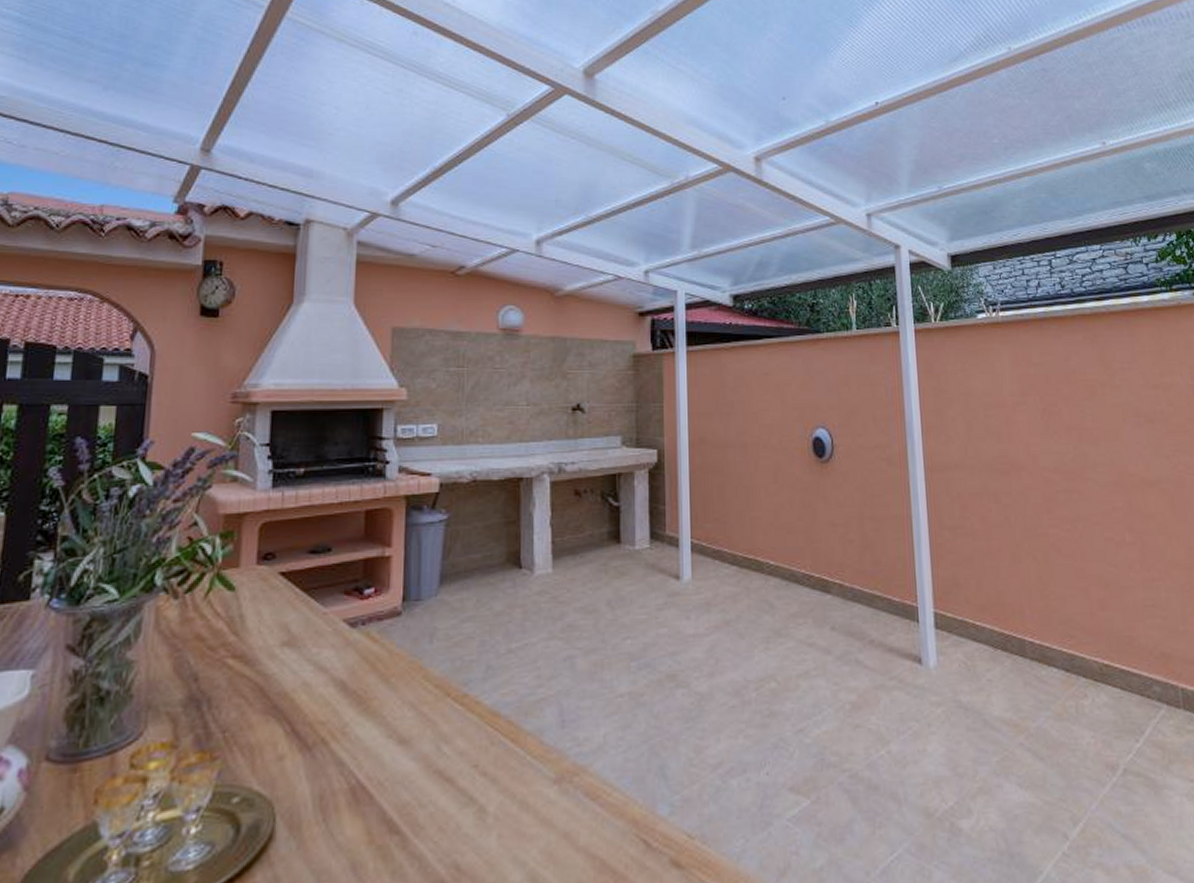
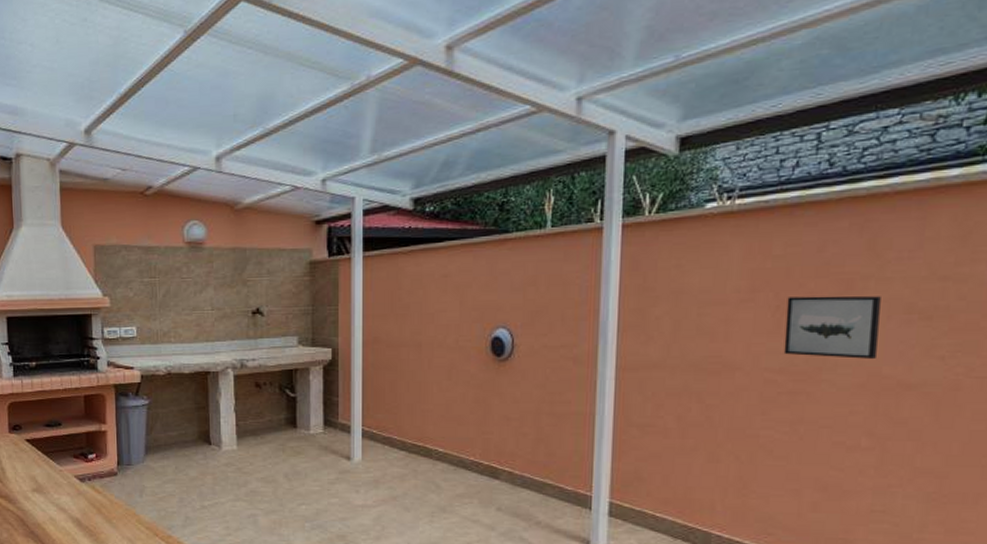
wall art: none [1050,400,1122,458] -> present [783,295,881,359]

